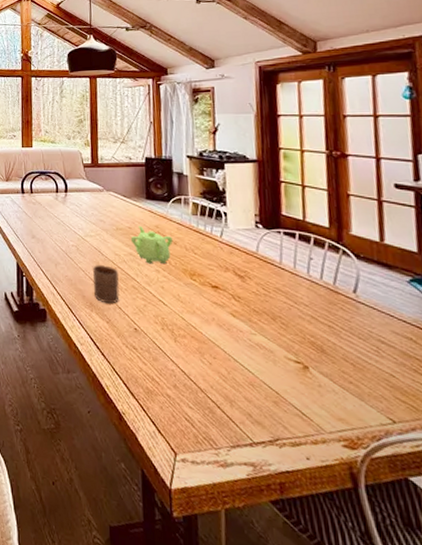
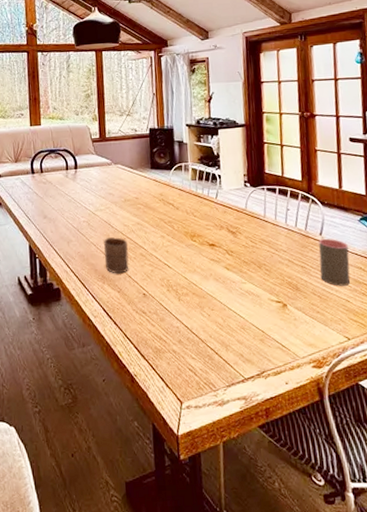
teapot: present [130,225,174,264] -> none [137,195,176,231]
cup: none [352,297,396,358] -> present [318,238,350,286]

